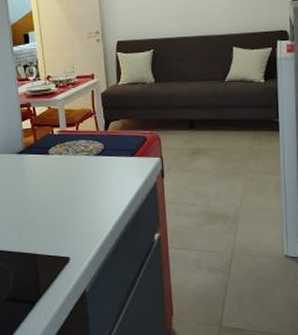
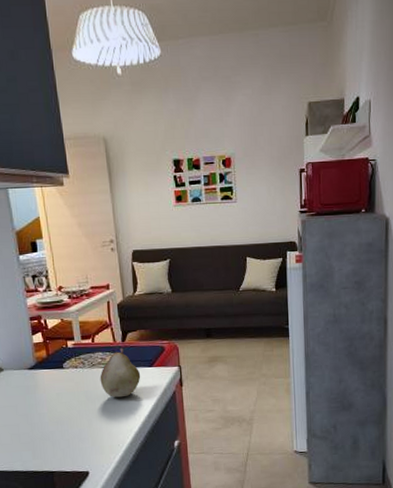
fruit: none [82,136,122,186] -> present [100,348,141,398]

